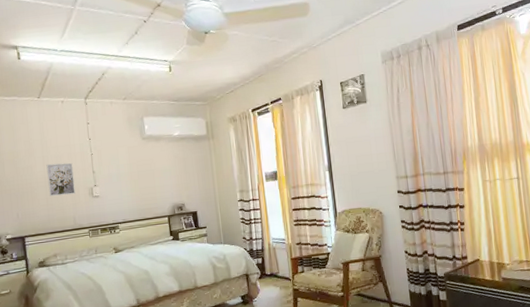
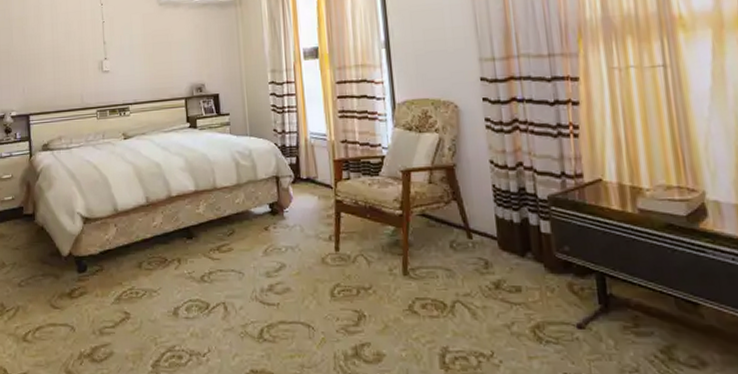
wall art: present [46,162,75,196] -> none [55,31,84,69]

